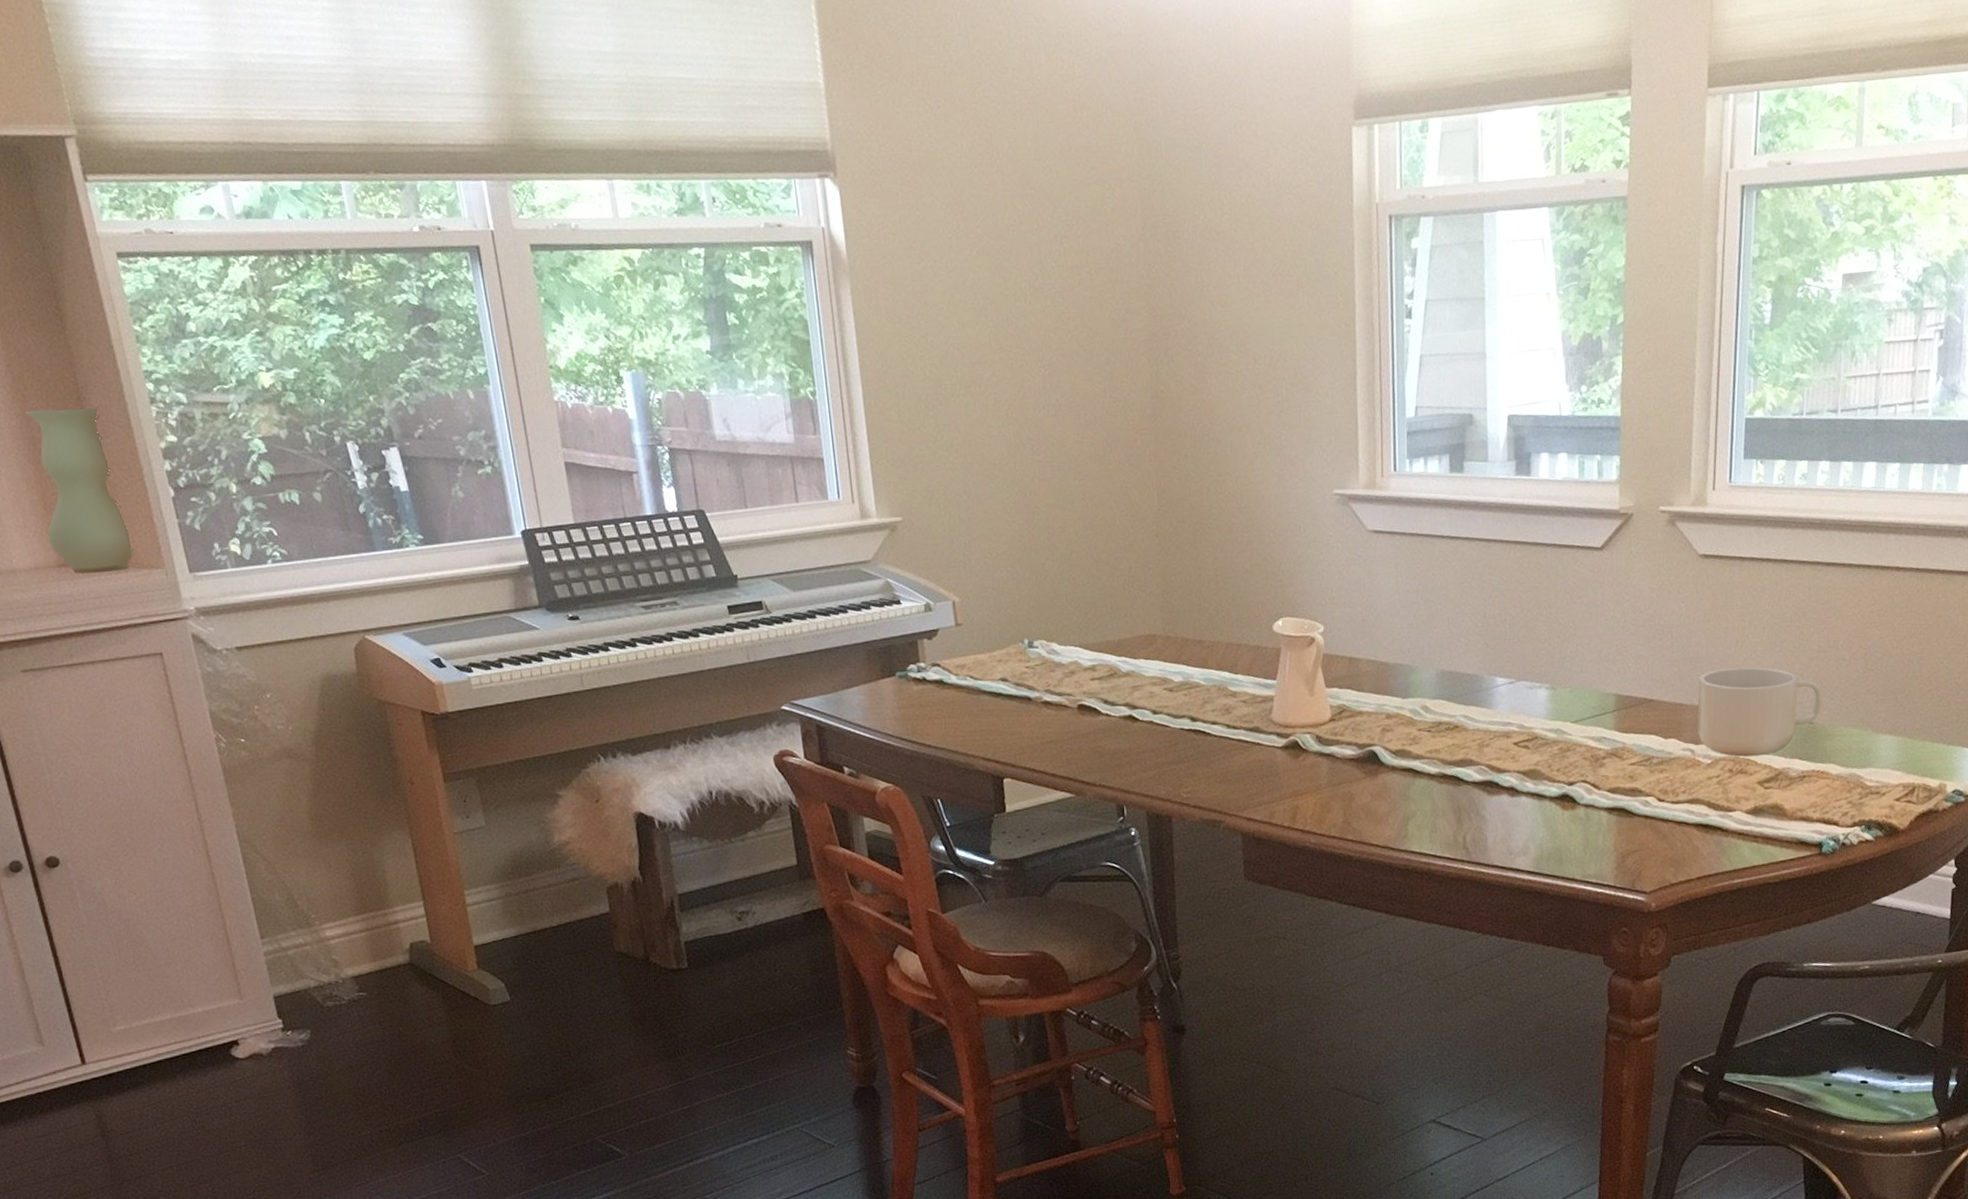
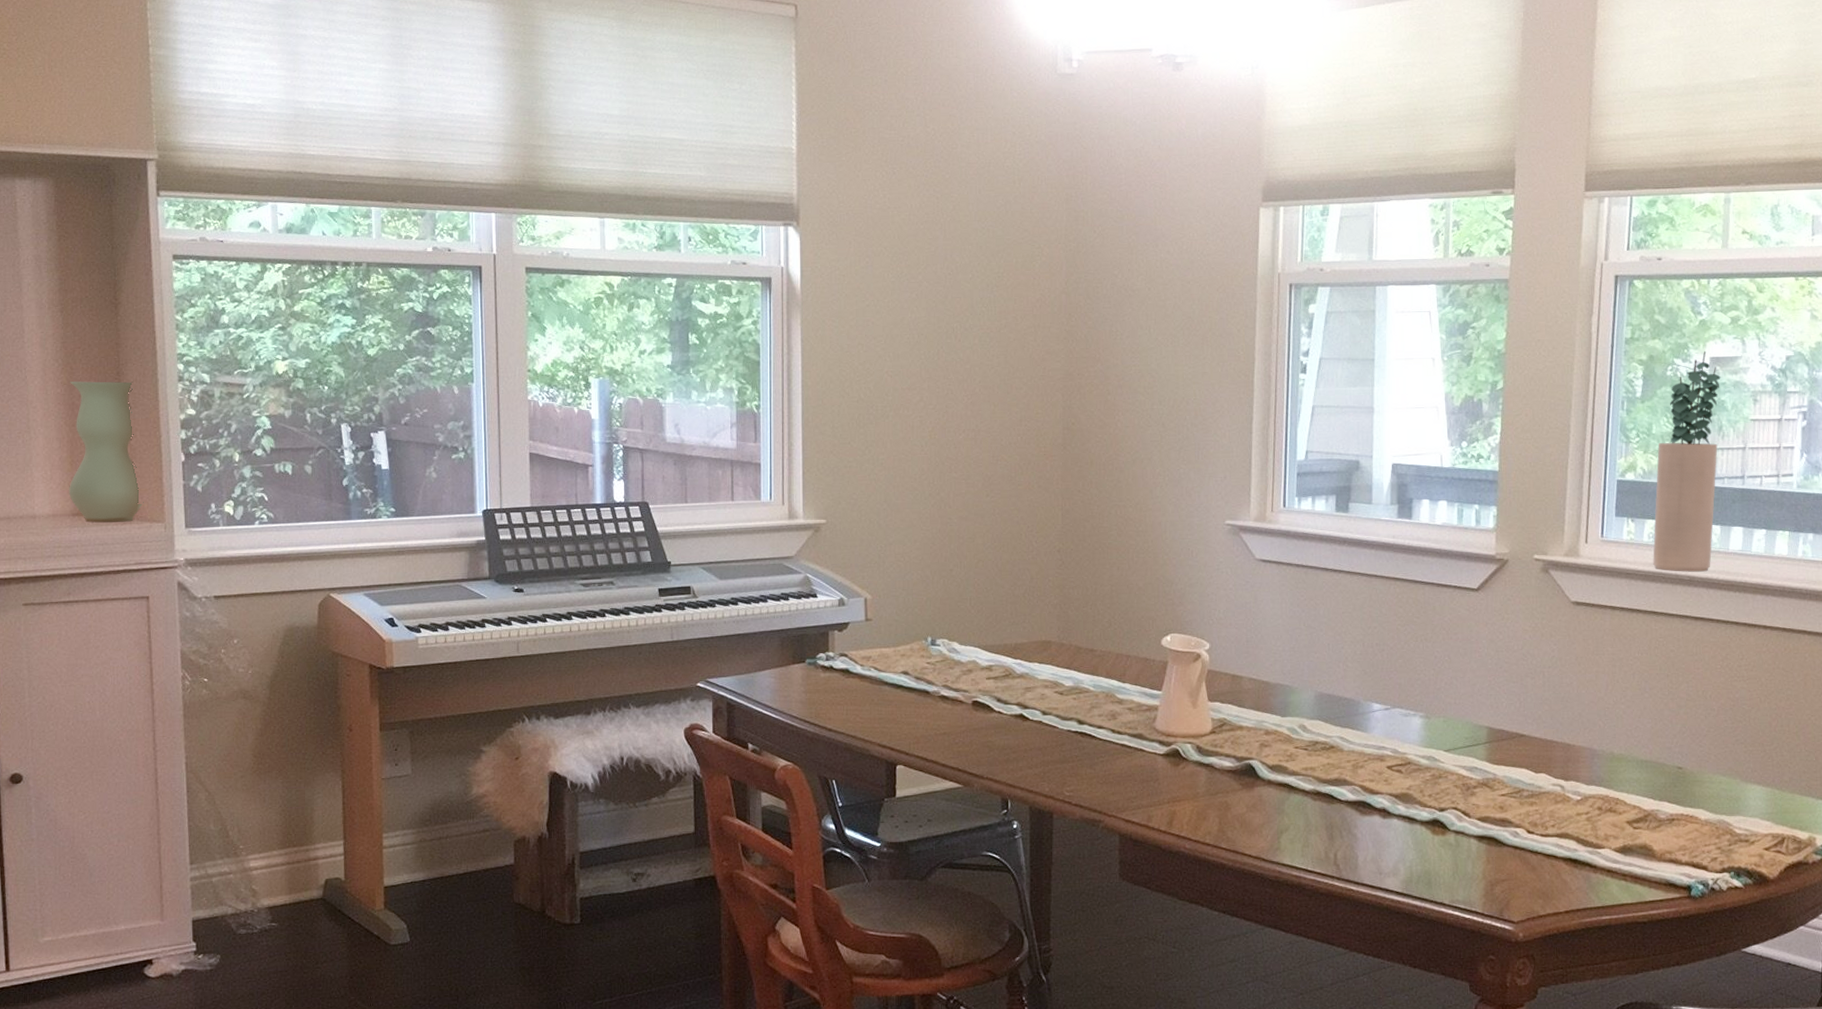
cup: present [1697,667,1823,757] -> none [1567,710,1692,797]
vase: none [1783,268,1854,516] -> present [1653,351,1721,572]

